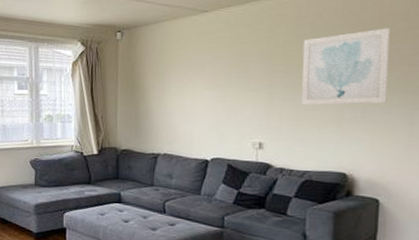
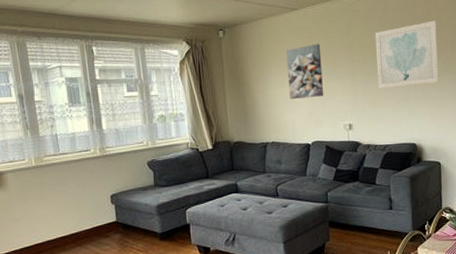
wall art: none [189,50,233,110] -> present [286,43,324,100]

